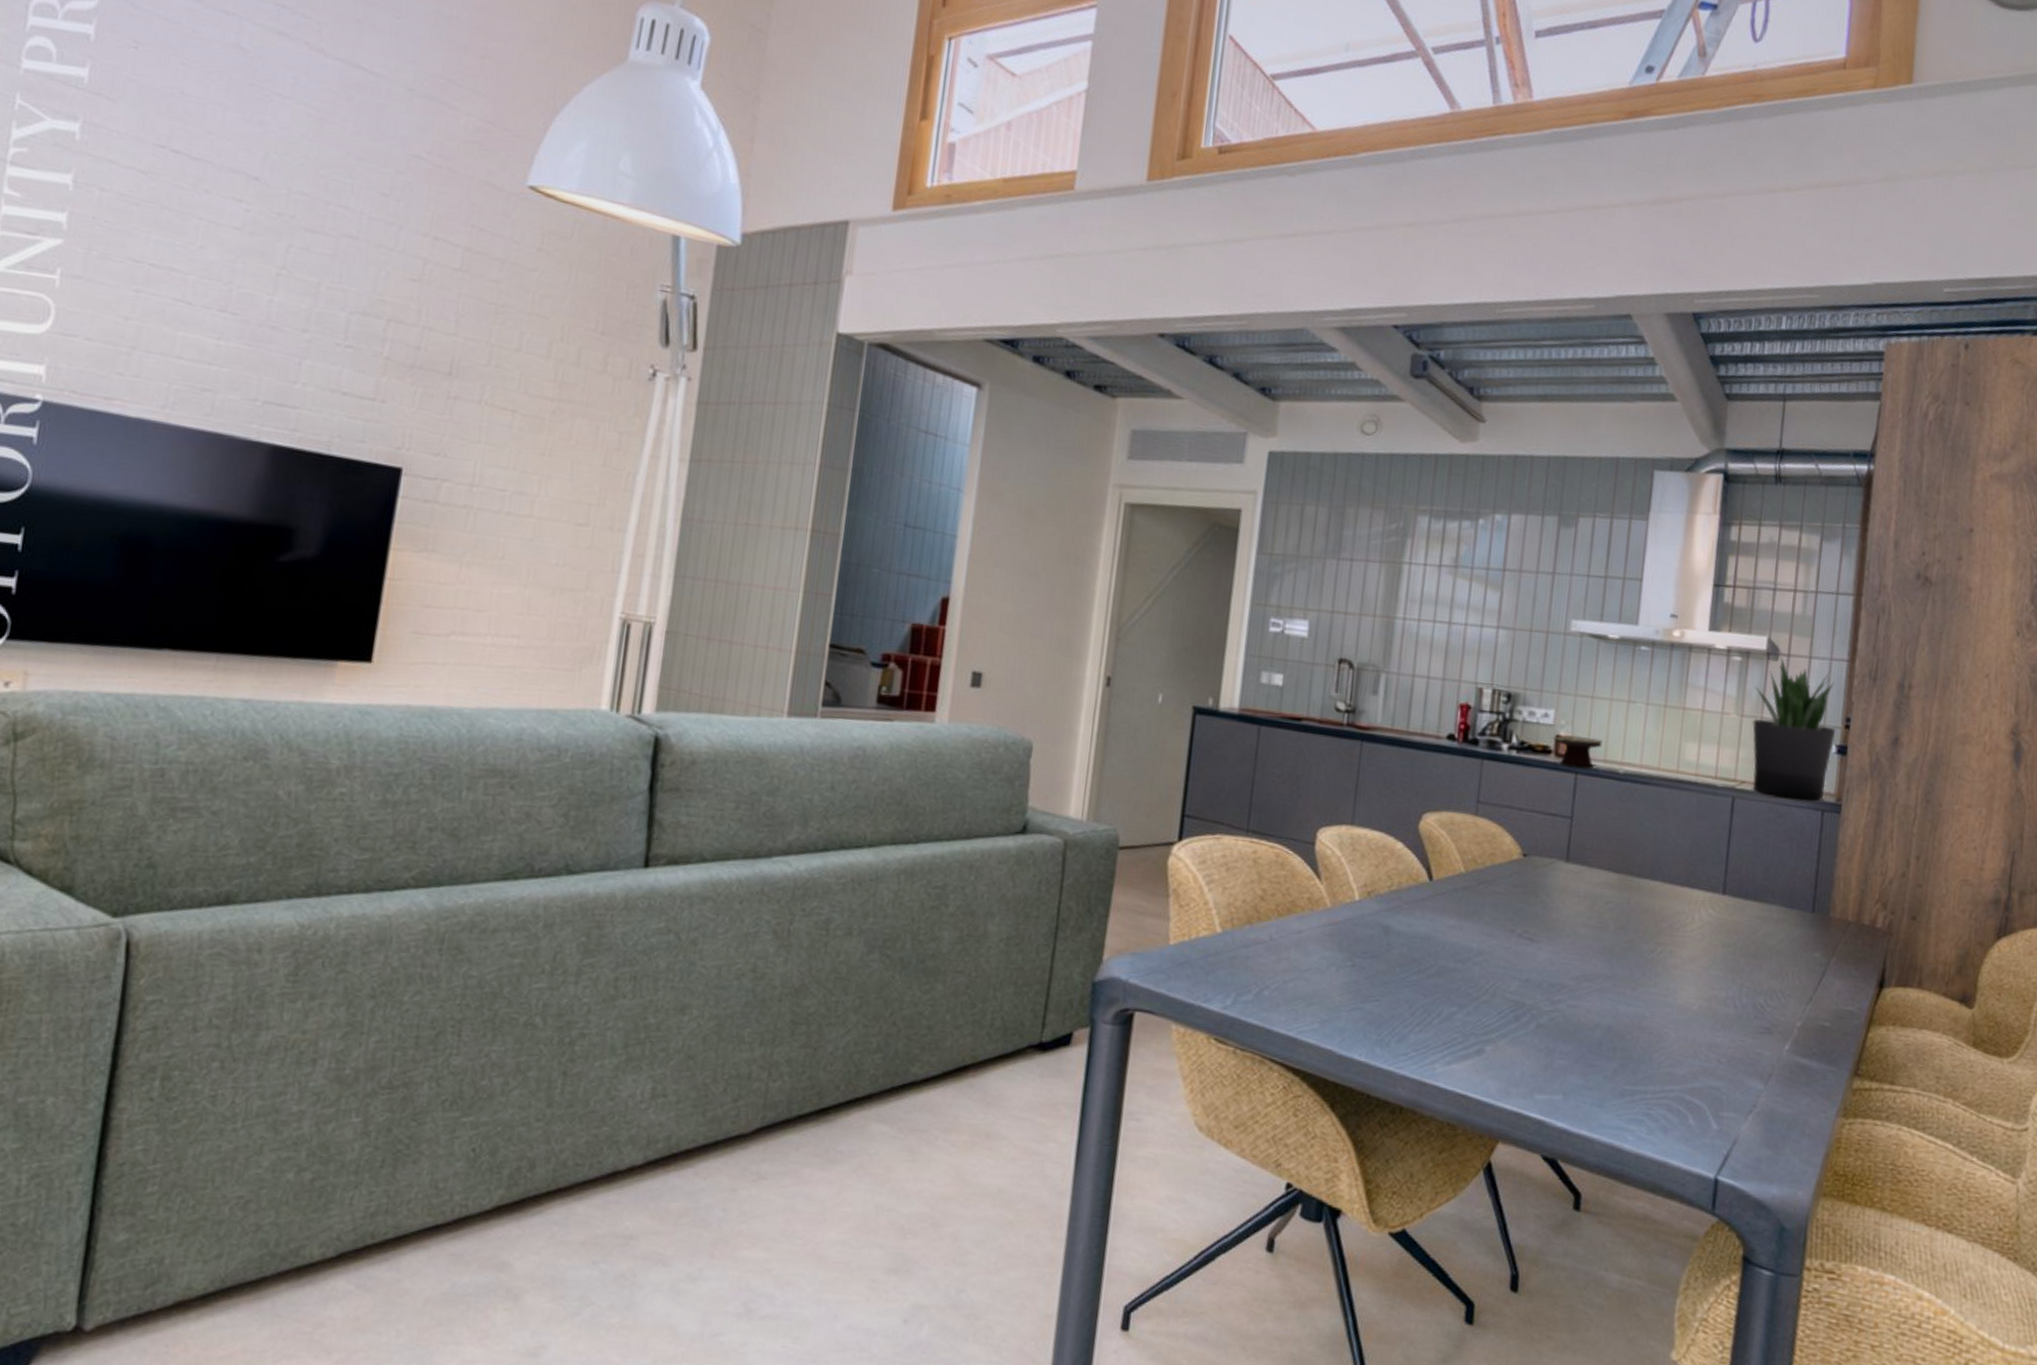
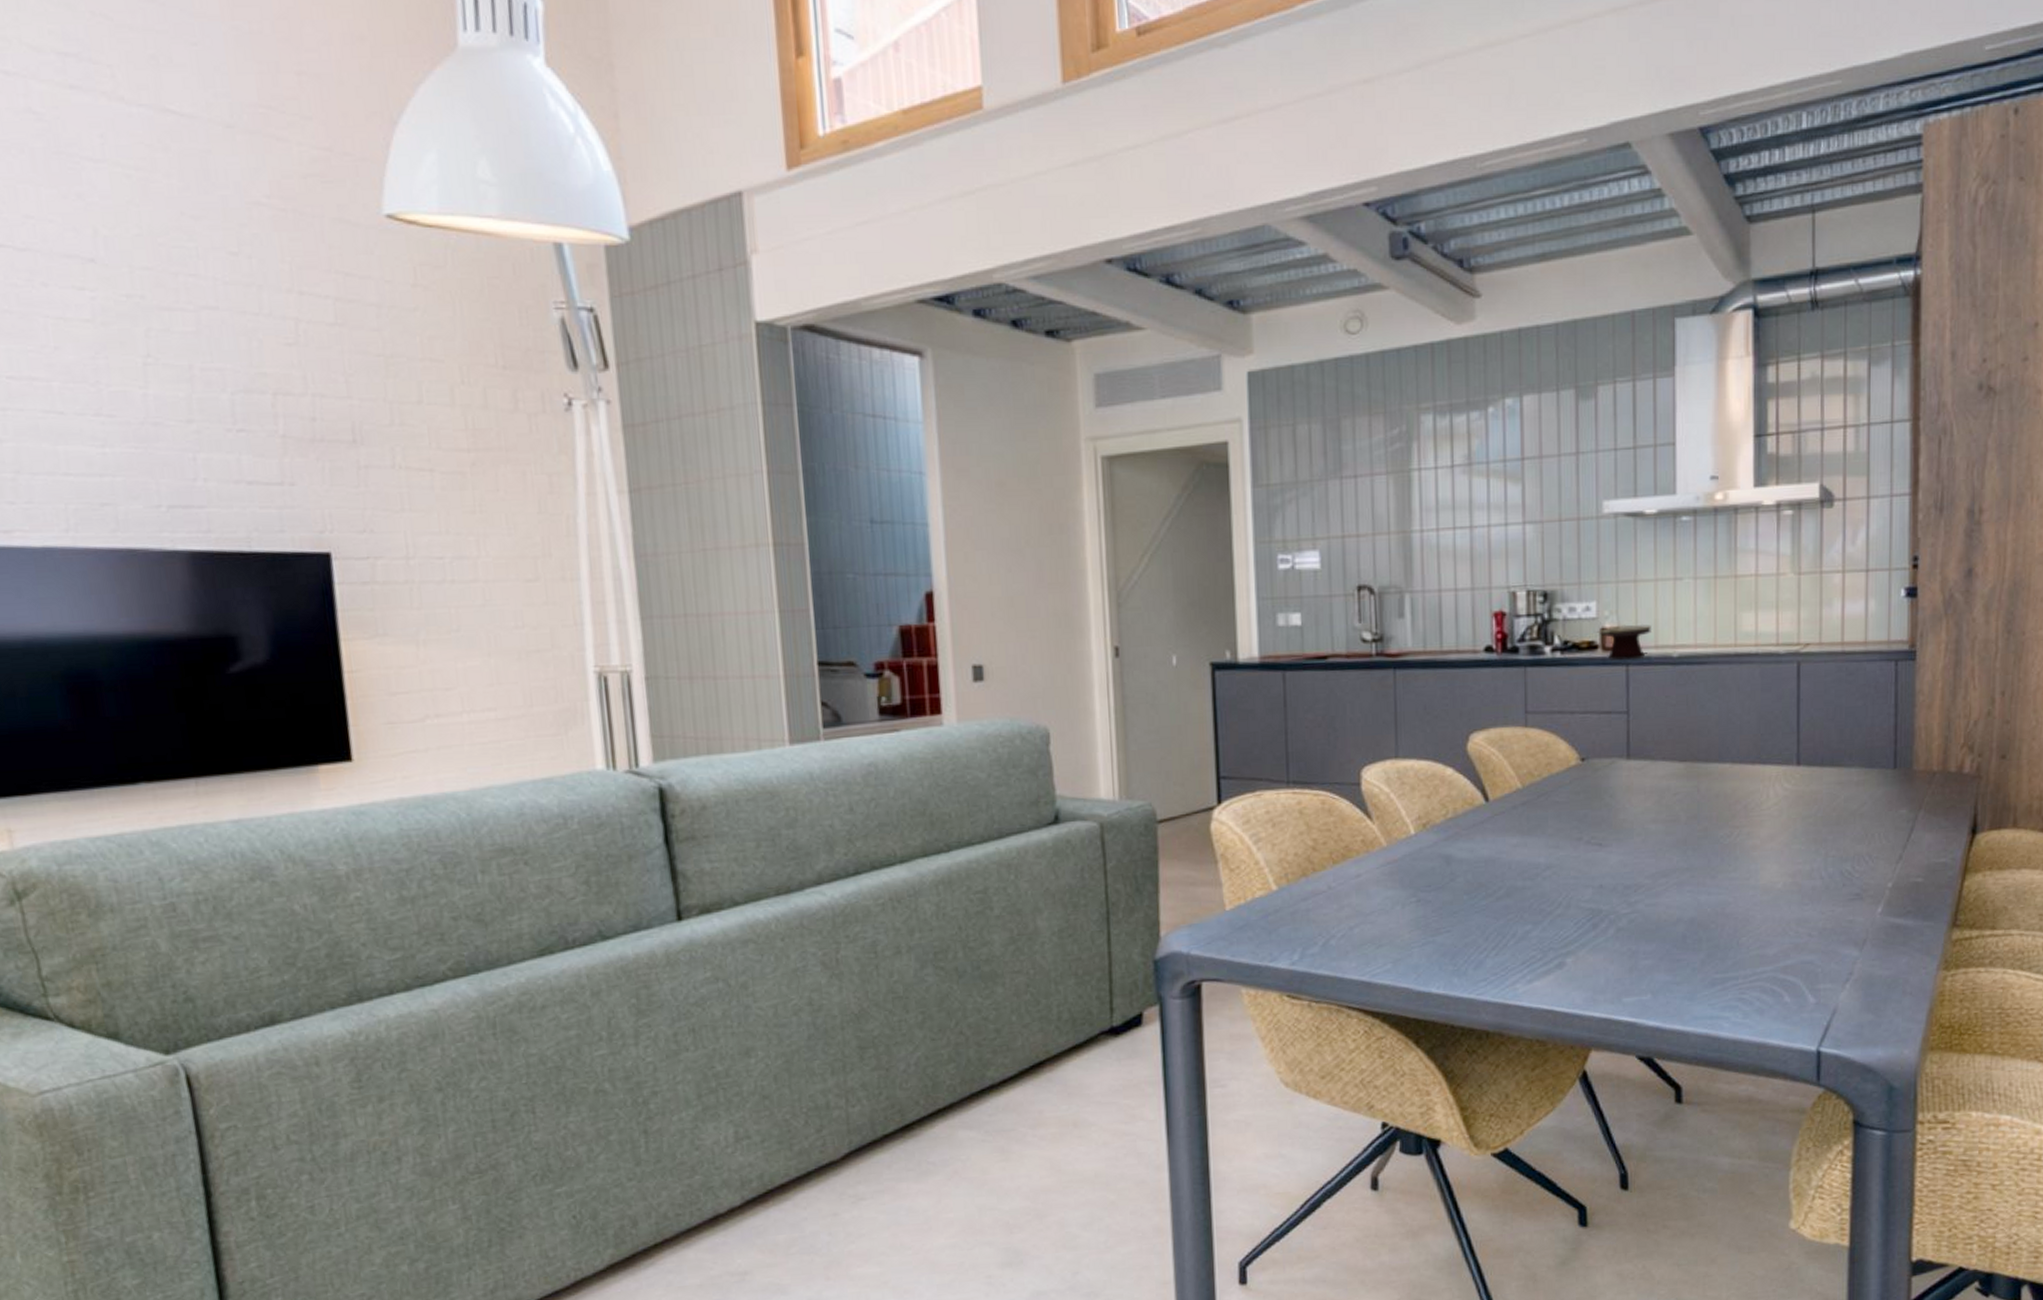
planter: present [1752,657,1836,802] -> none [1811,502,1903,656]

